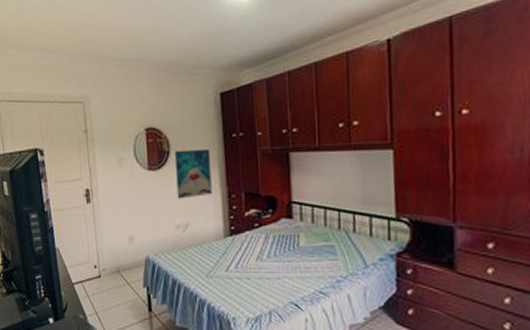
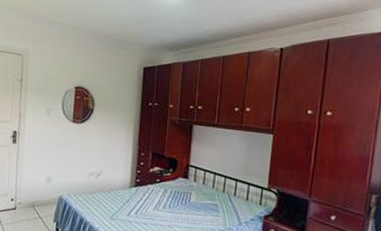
wall art: present [174,148,212,199] -> none [94,109,129,151]

